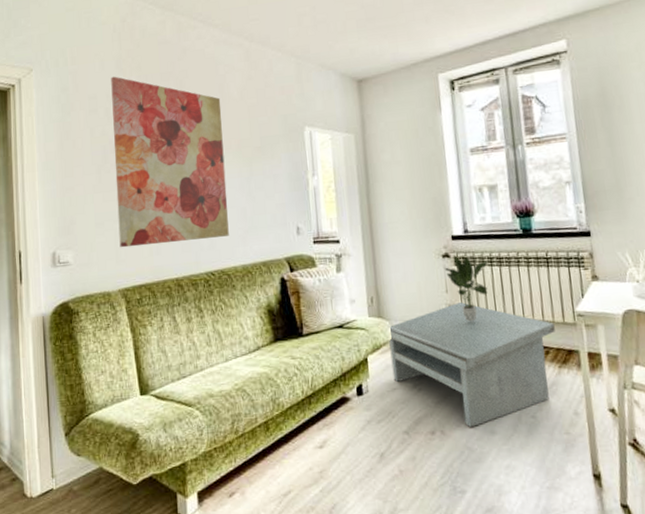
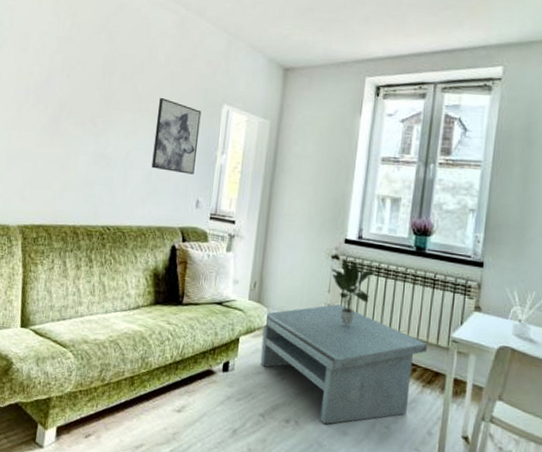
wall art: present [111,76,229,248] -> none [26,19,147,196]
wall art: none [239,131,289,204] -> present [151,97,202,175]

